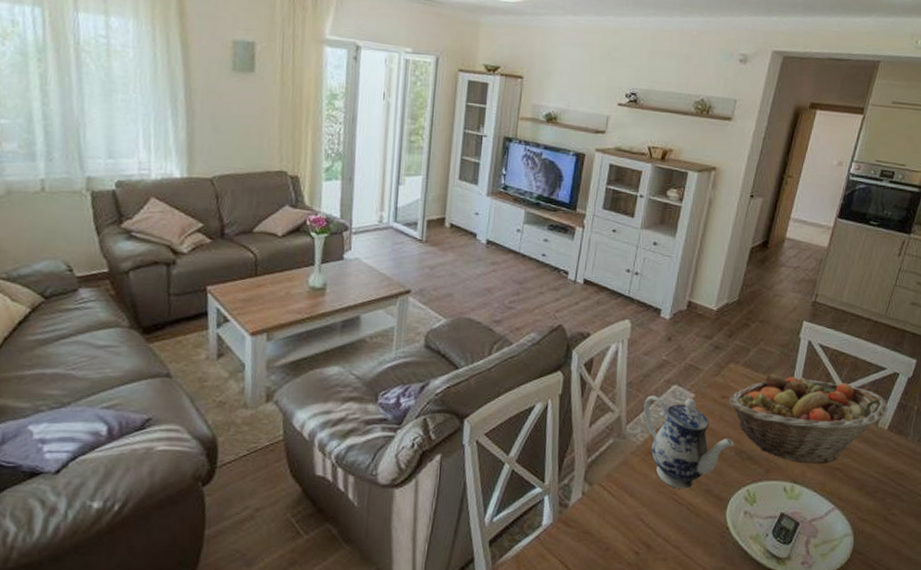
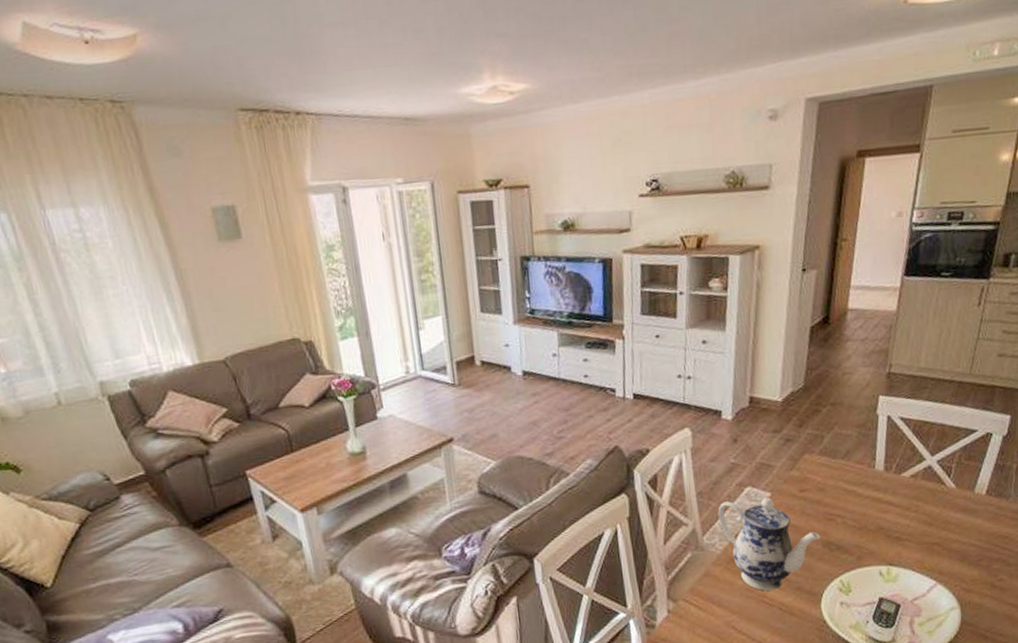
fruit basket: present [728,373,889,464] -> none [808,453,984,545]

